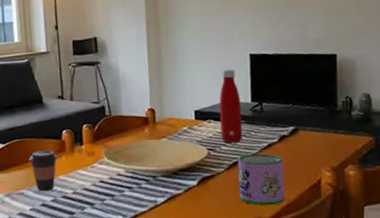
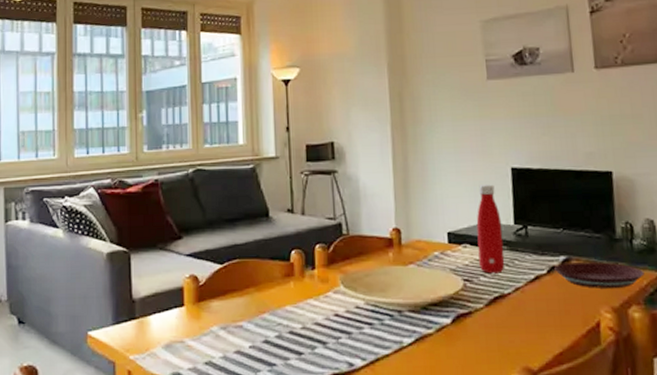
coffee cup: present [29,150,58,192] -> none [251,274,285,325]
mug: present [237,153,285,206] -> none [499,287,558,353]
plate: none [284,130,360,152] -> present [554,262,645,288]

